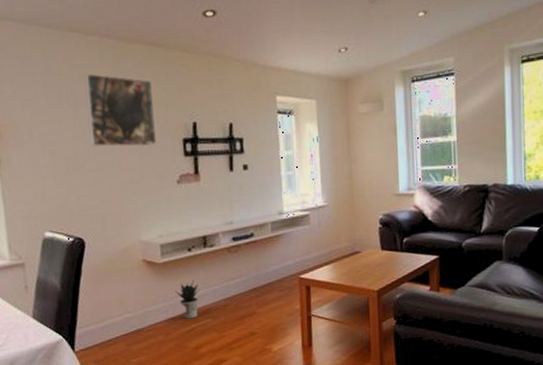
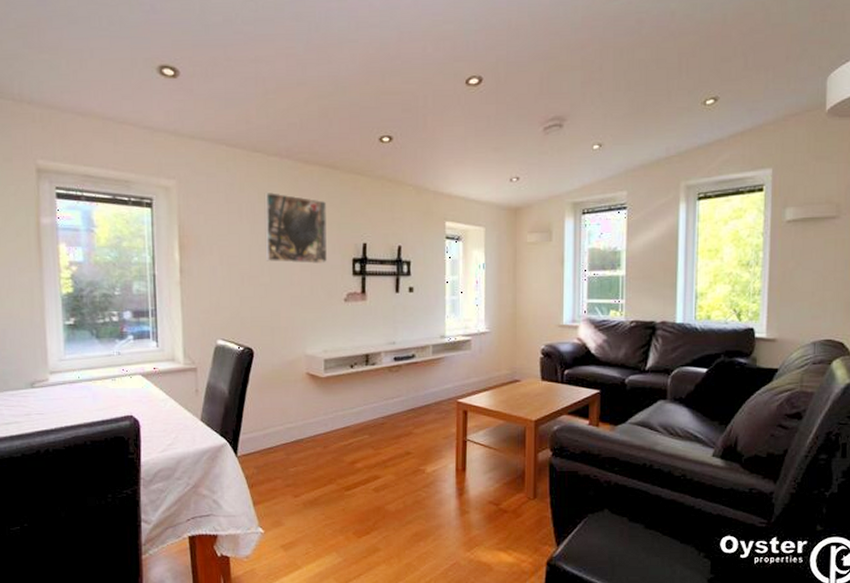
potted plant: present [175,280,200,319] -> none [335,396,360,434]

